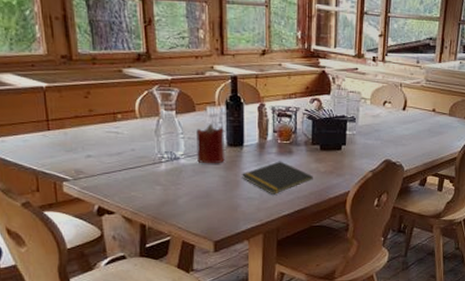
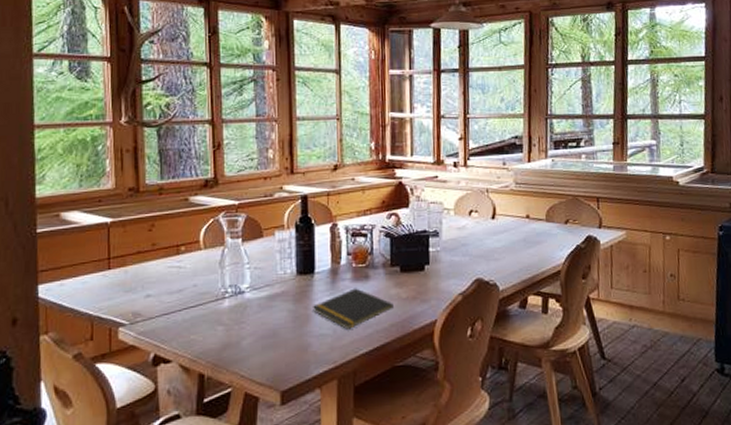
candle: present [195,123,225,164] -> none [262,249,294,297]

